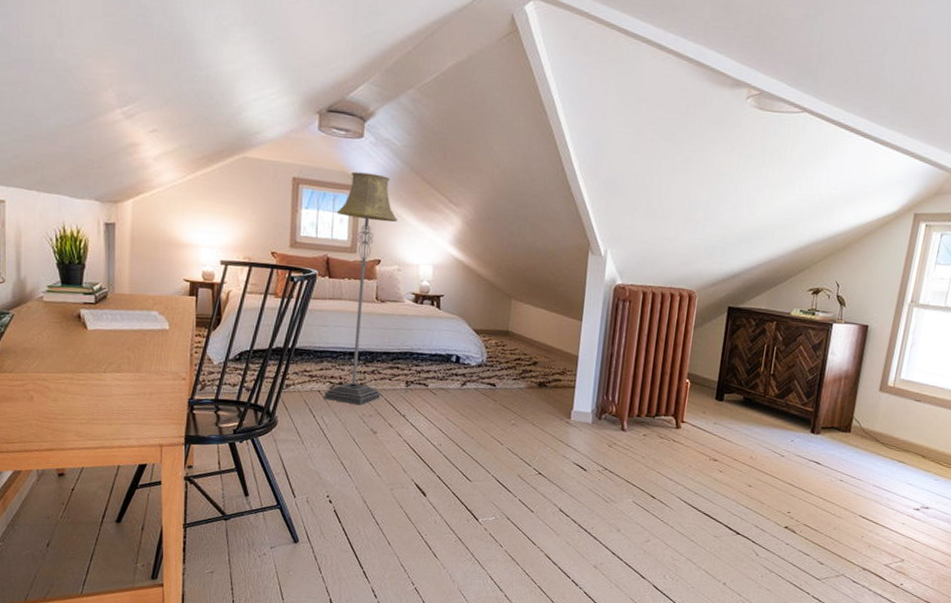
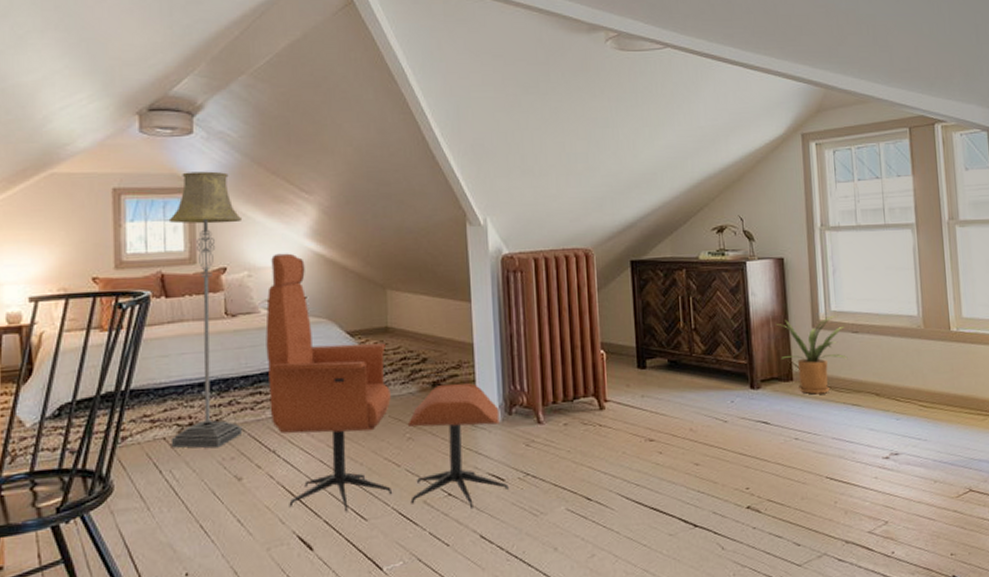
lounge chair: none [404,254,591,487] -> present [265,253,509,512]
house plant: none [844,379,909,448] -> present [777,316,848,395]

